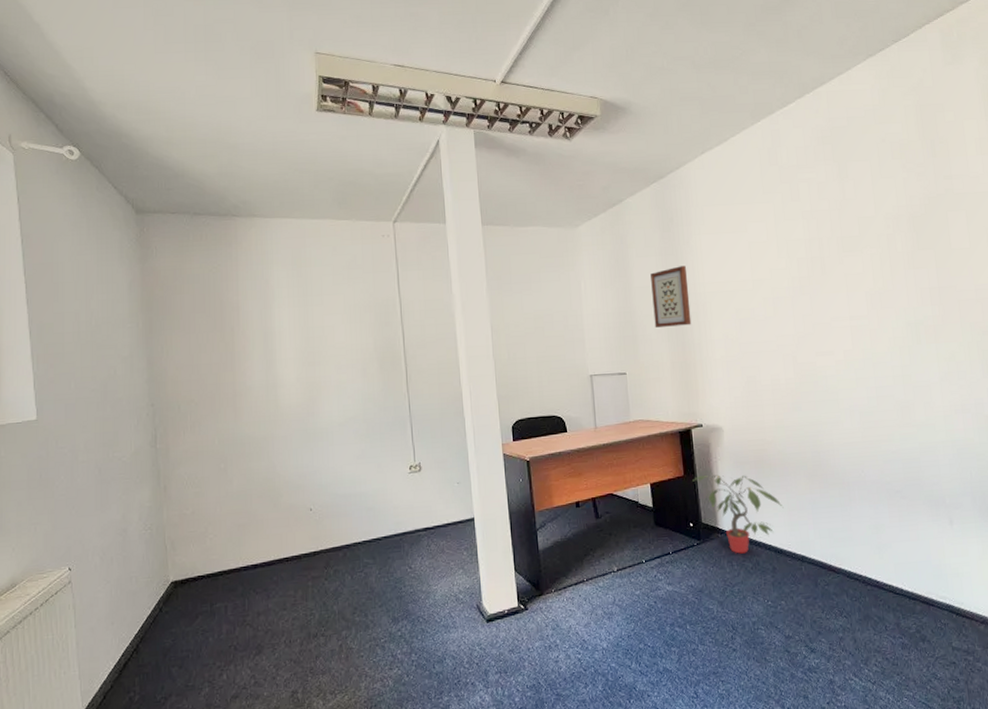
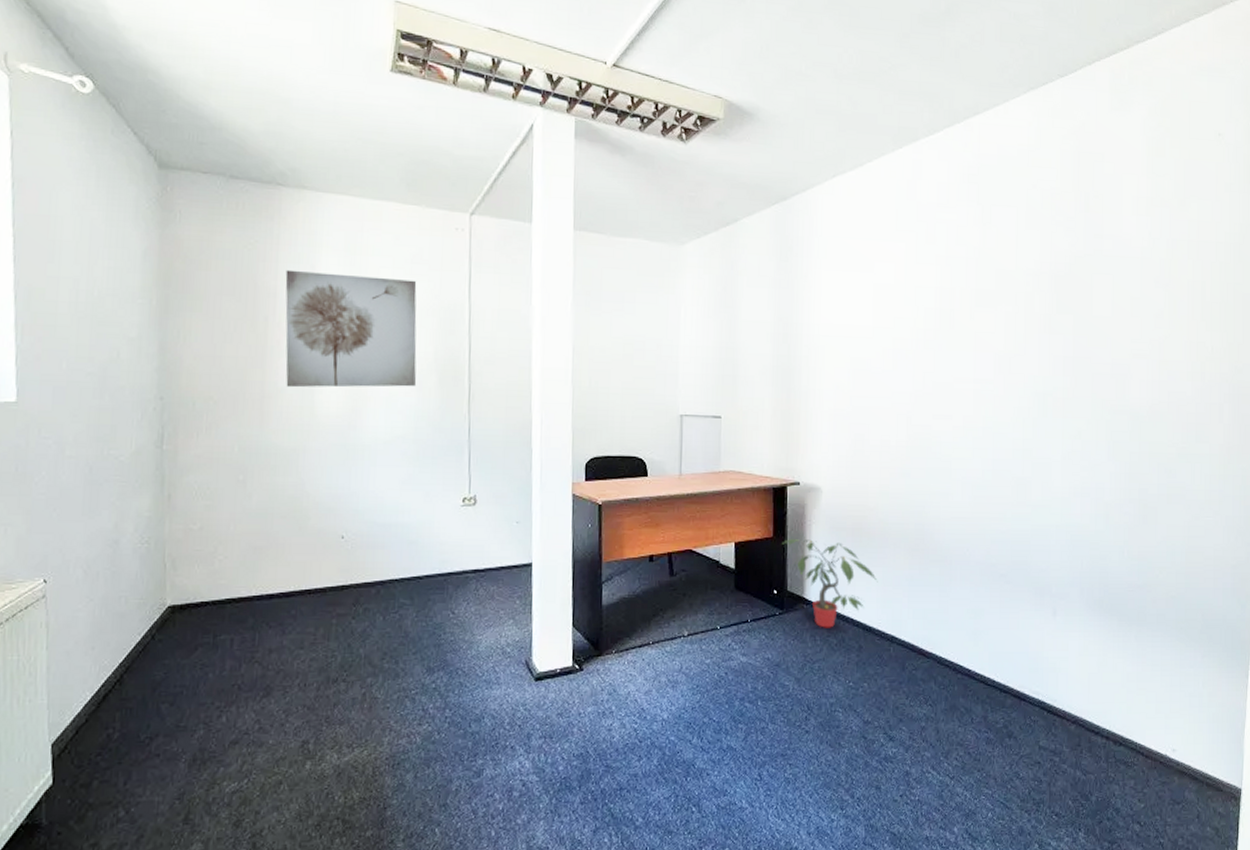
wall art: none [245,283,362,385] -> present [285,269,417,388]
wall art: present [650,266,692,328] -> none [759,302,802,370]

